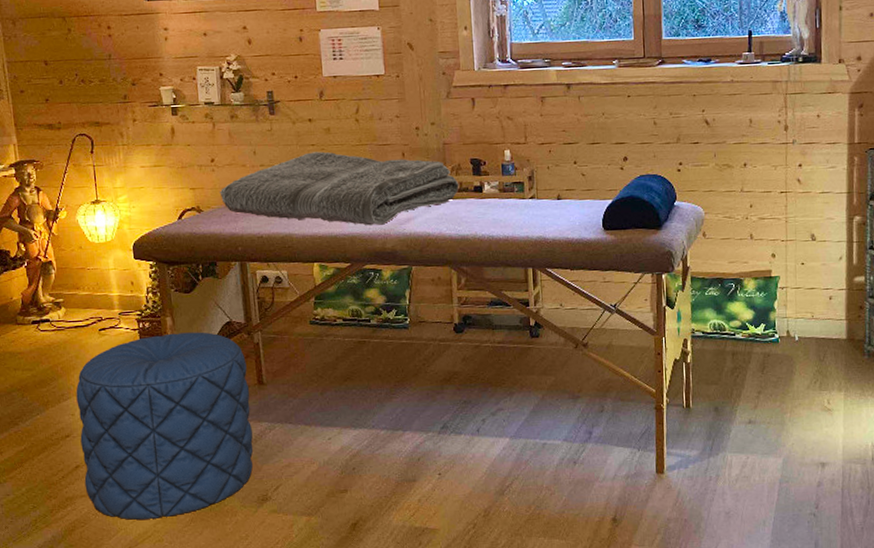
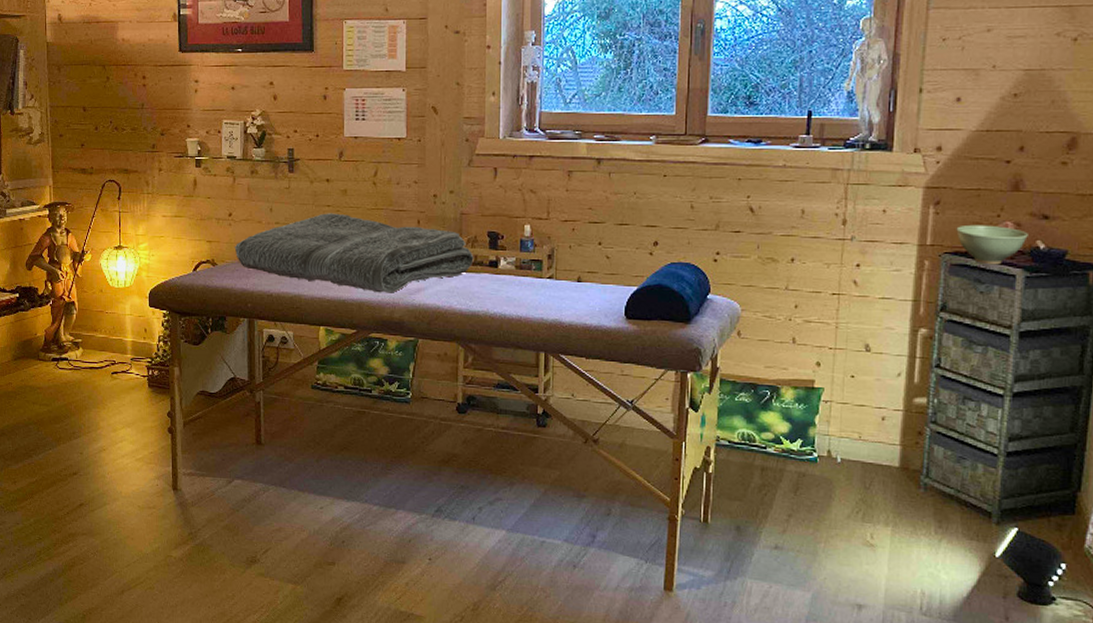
pouf: present [76,332,254,520] -> none [86,383,248,566]

